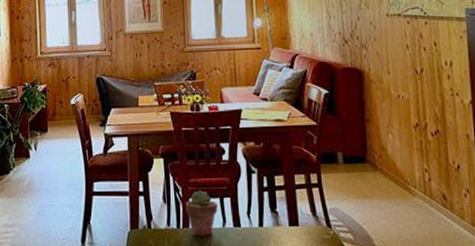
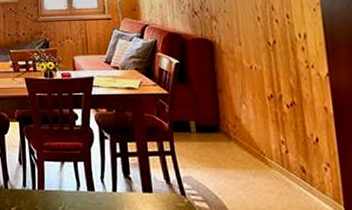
potted succulent: present [185,190,218,237] -> none [40,154,72,199]

